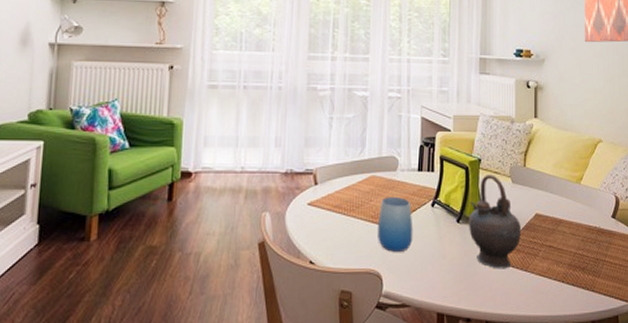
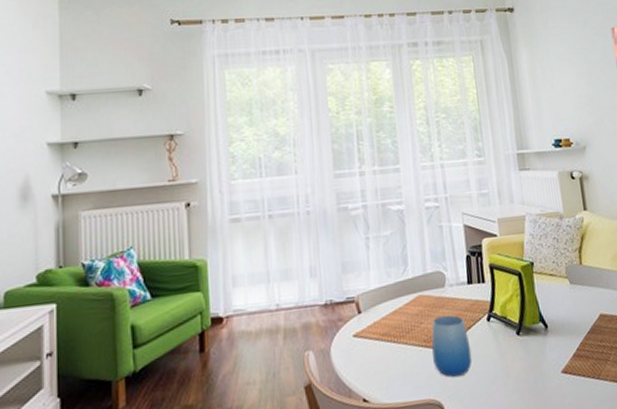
teapot: present [469,175,522,269] -> none [529,277,588,381]

